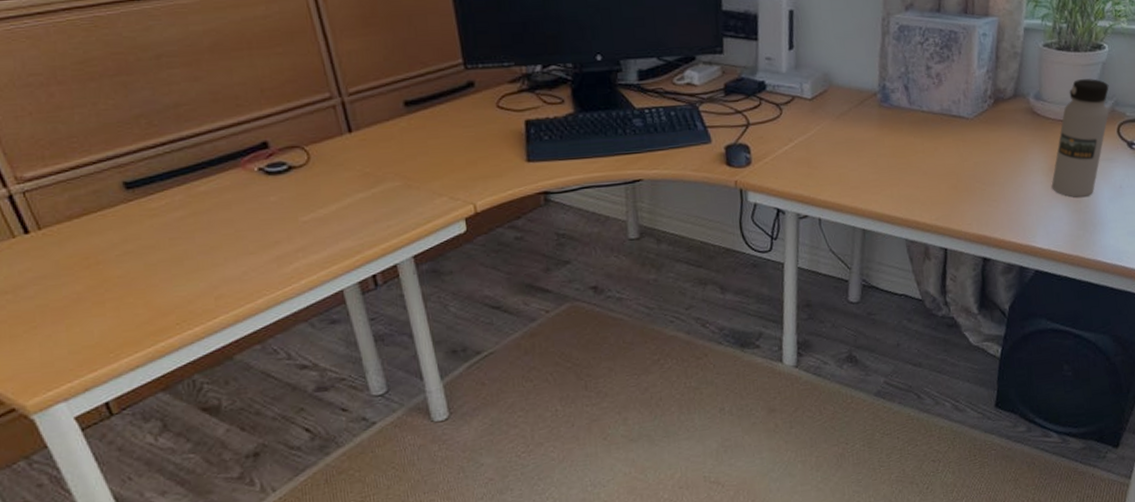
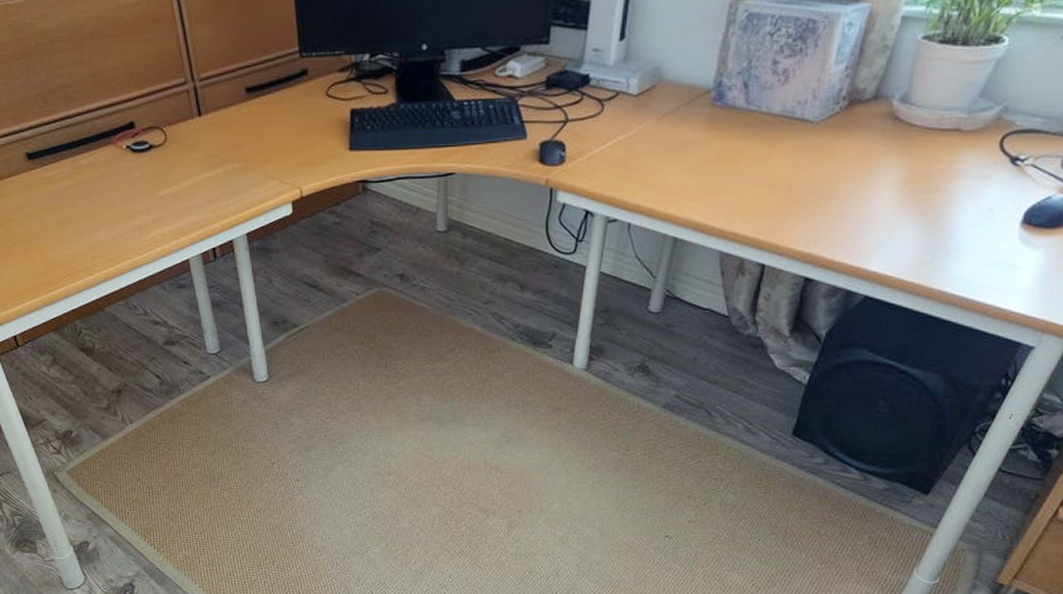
water bottle: present [1051,79,1109,197] -> none [902,79,1000,218]

